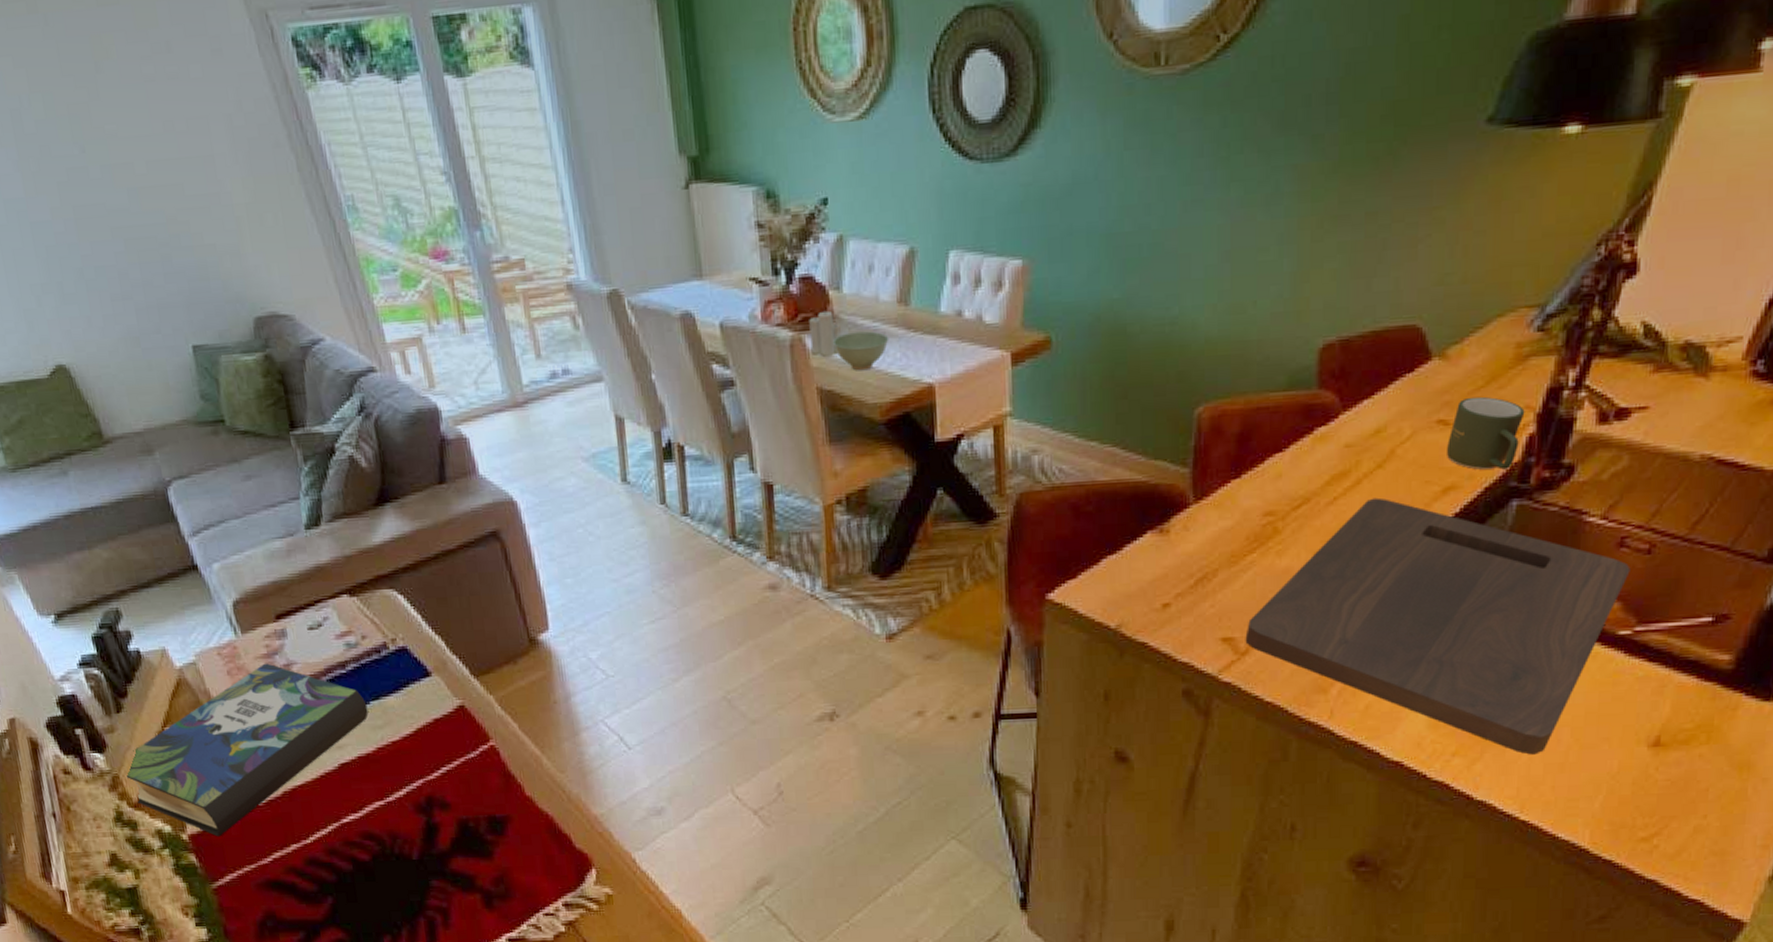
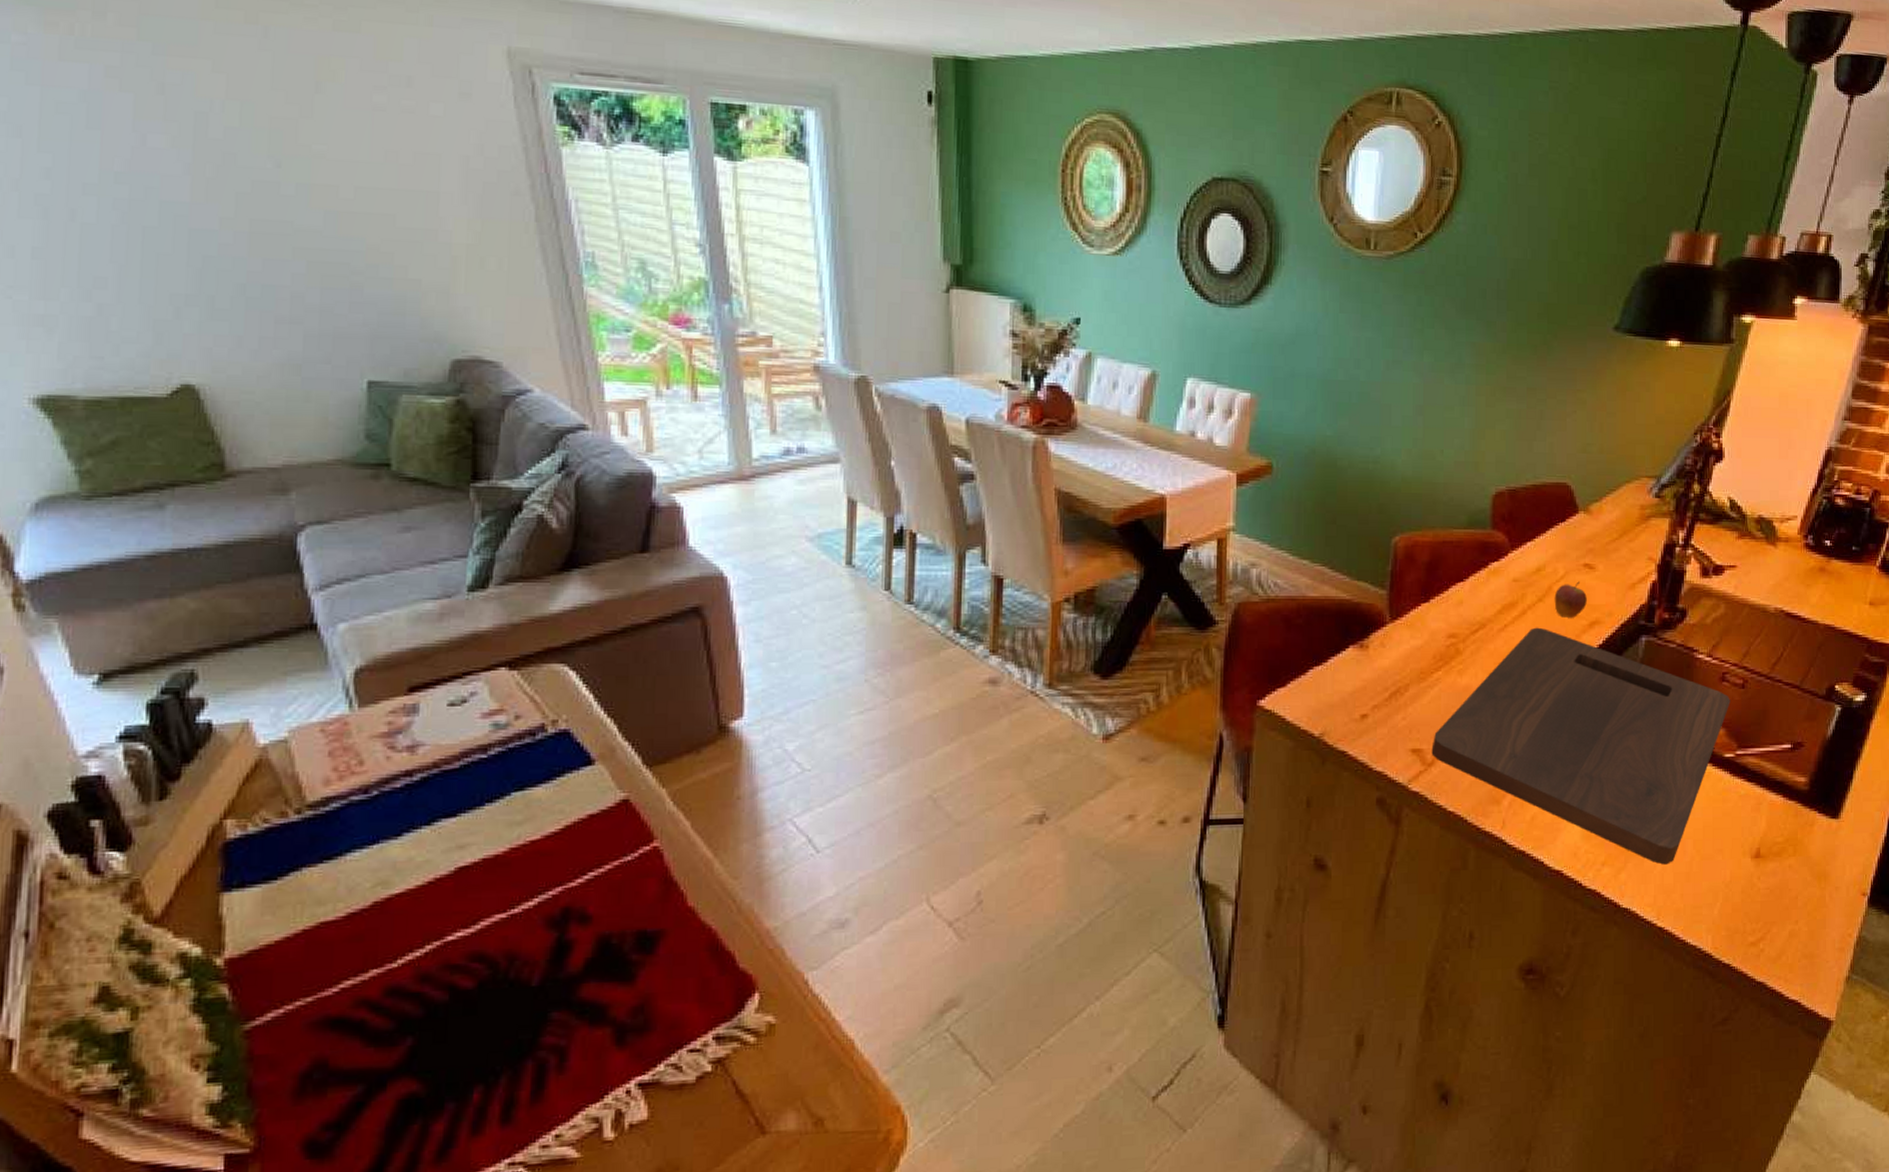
book: present [127,663,369,837] -> none [153,743,507,961]
candle: present [809,309,842,357] -> none [1052,417,1084,461]
bowl: present [832,331,889,371] -> none [1073,441,1127,477]
fruit: none [1397,441,1440,485] -> present [1554,581,1587,618]
mug: present [1447,396,1525,470] -> none [1592,546,1649,610]

